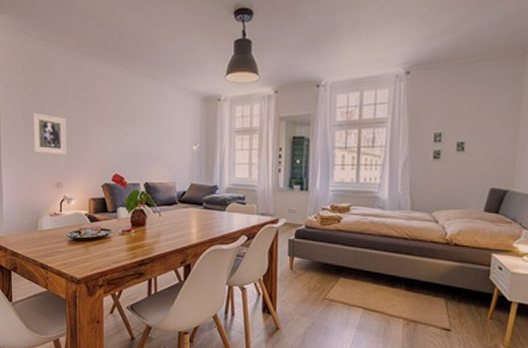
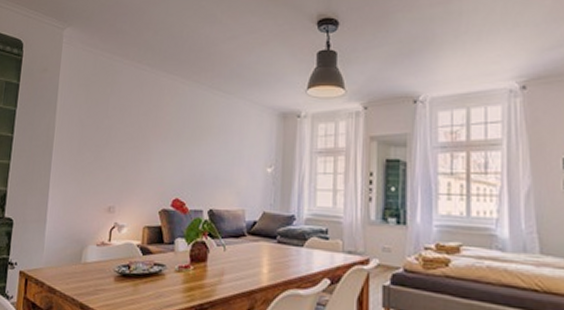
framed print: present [32,112,66,156] -> none [85,127,125,176]

